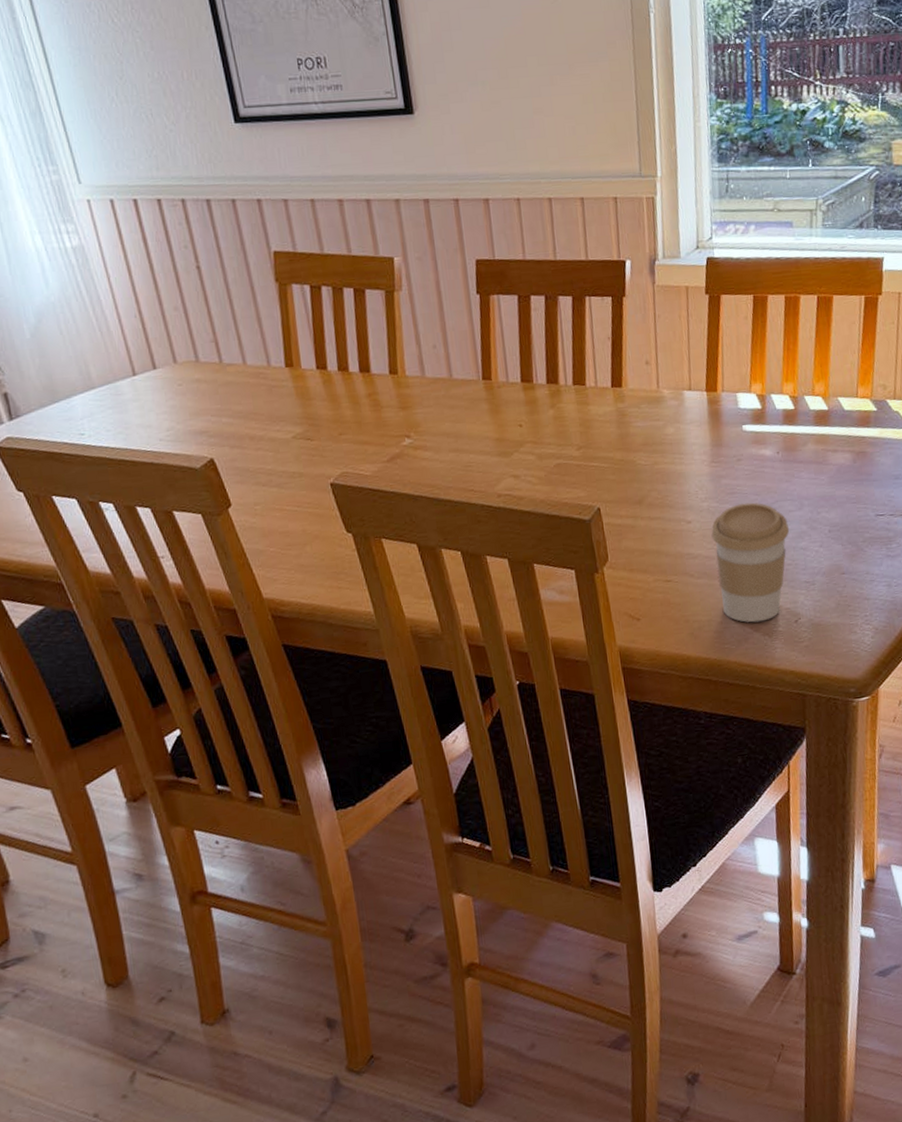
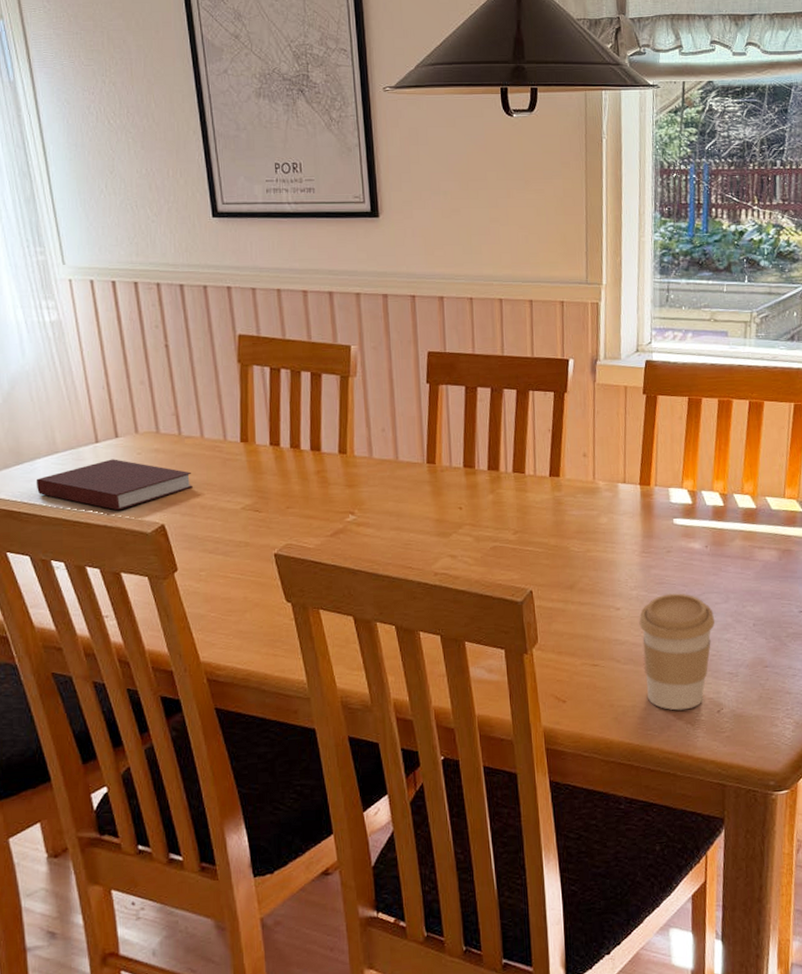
notebook: none [74,392,239,447] -> present [36,459,193,511]

